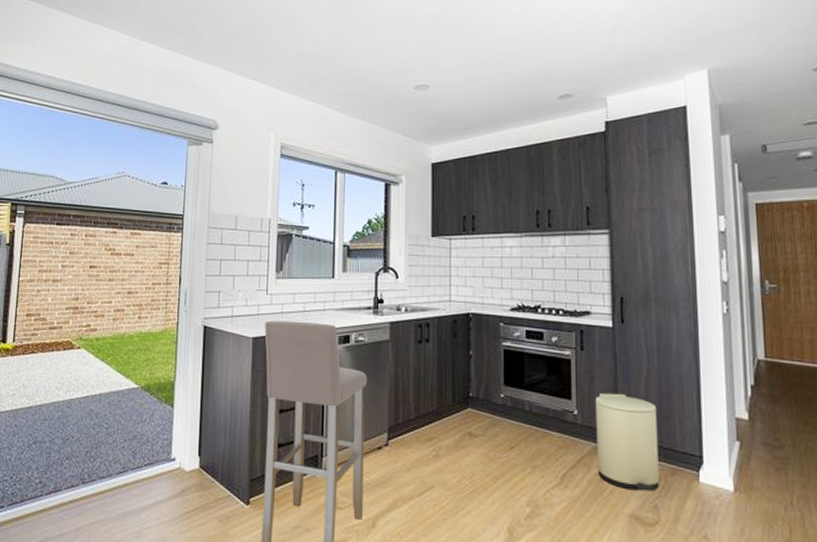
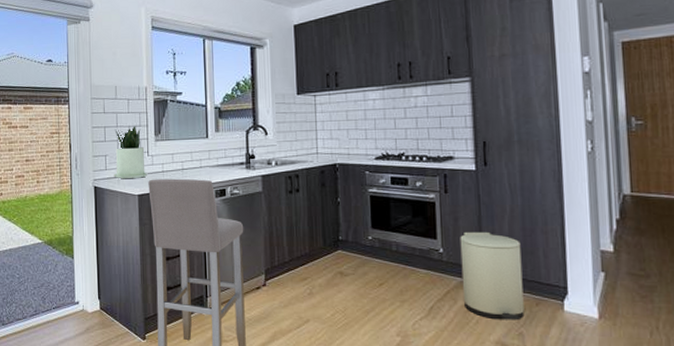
planter: none [227,260,265,320] -> present [114,126,148,179]

